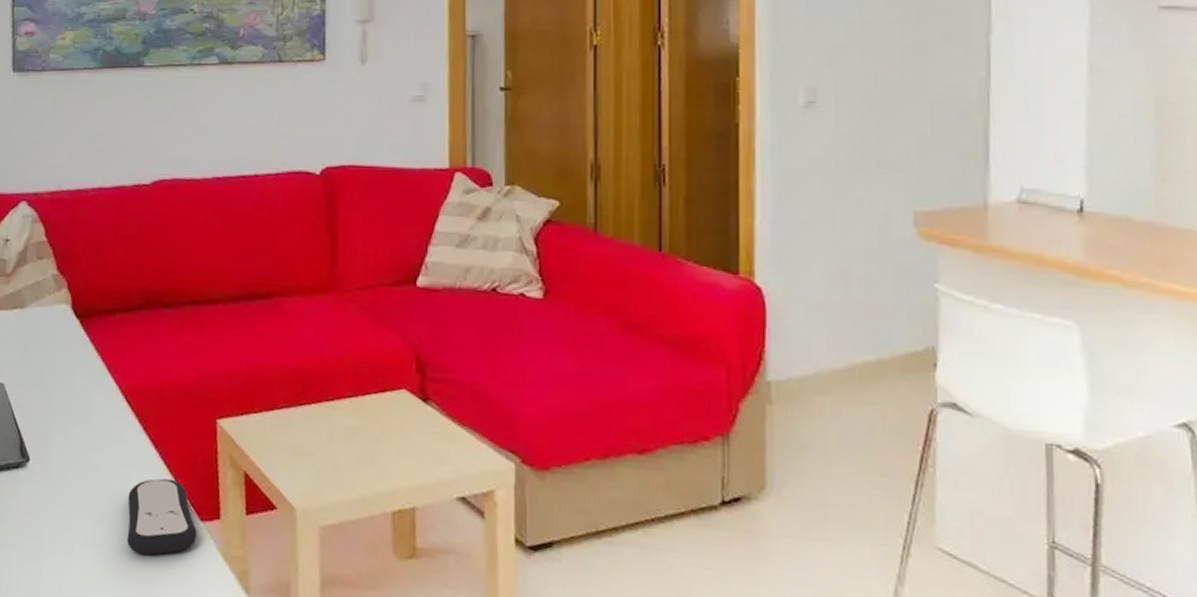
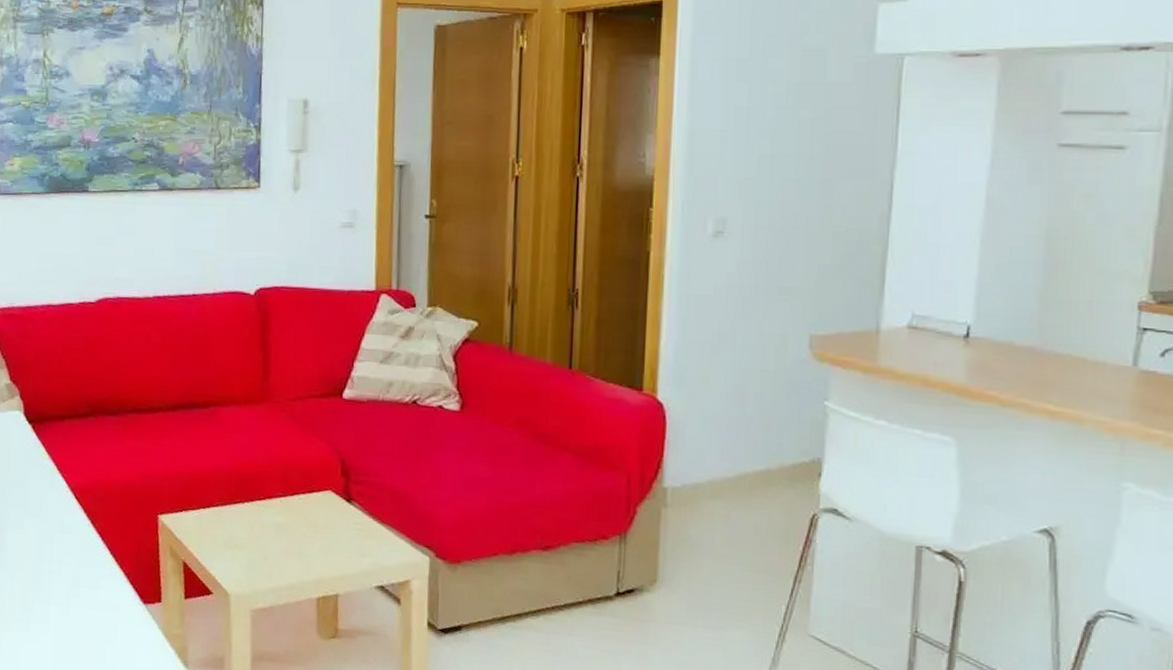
remote control: present [127,478,197,555] -> none [77,566,140,632]

